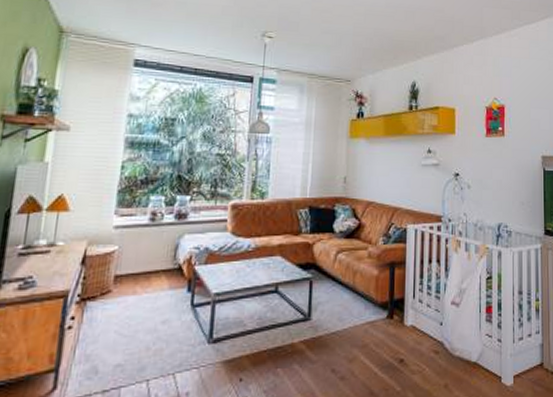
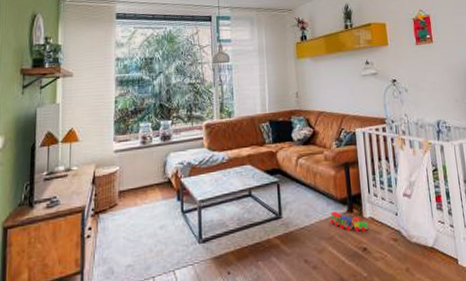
toy train: none [365,315,408,342] -> present [329,211,368,232]

